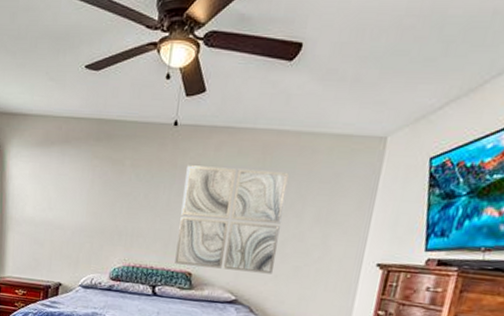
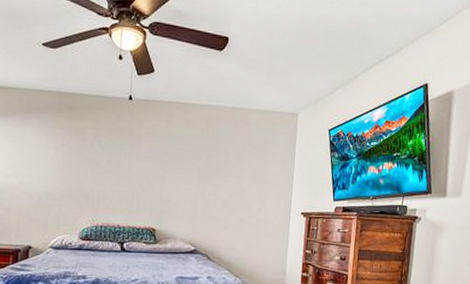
wall art: present [175,165,289,274] -> none [139,134,228,226]

